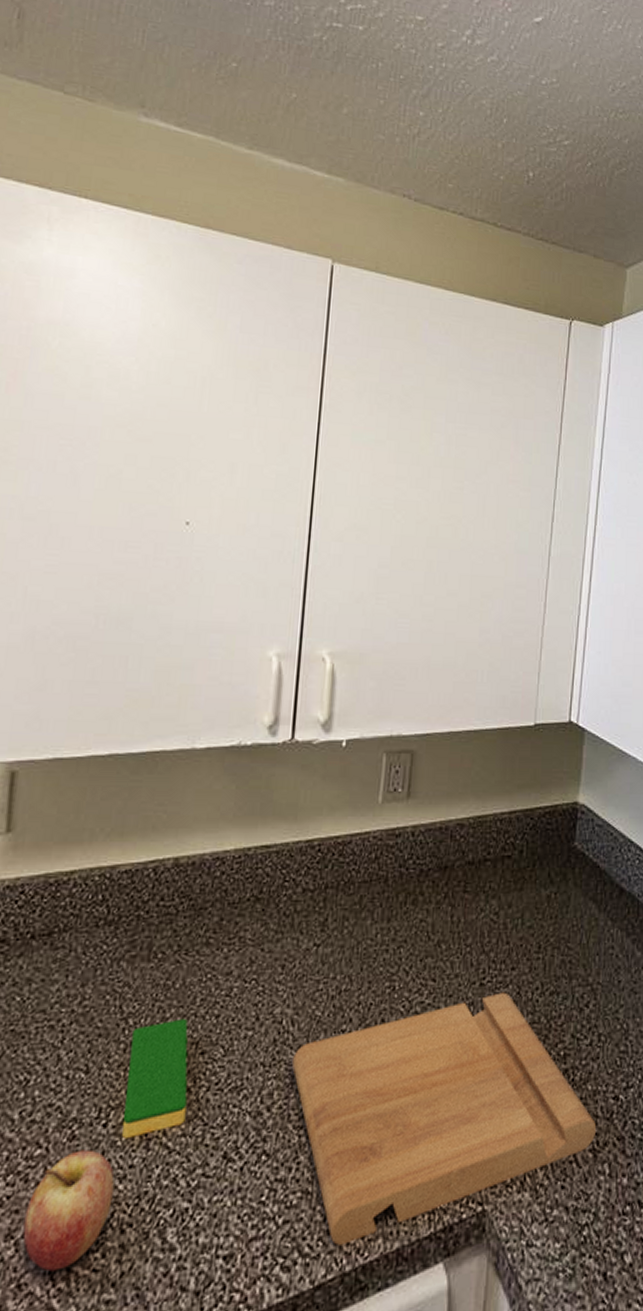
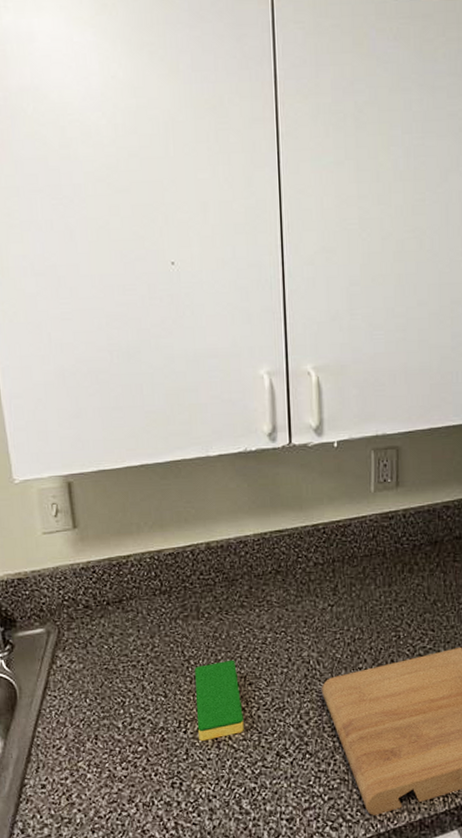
fruit: present [23,1149,114,1272] -> none [139,748,199,823]

